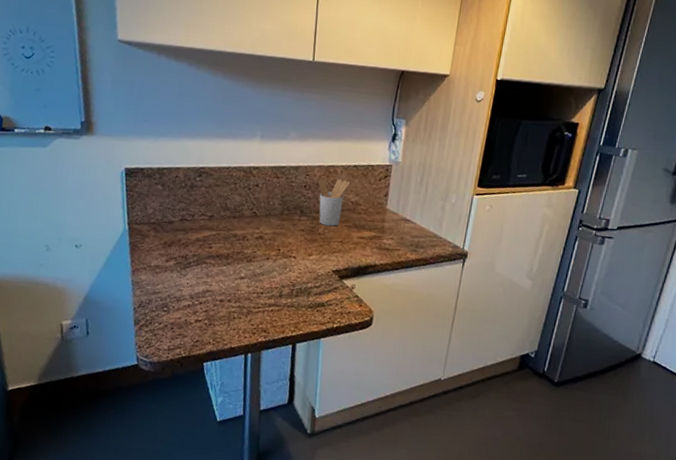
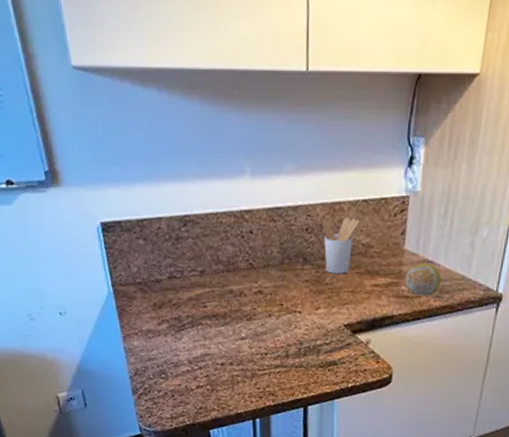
fruit: none [386,221,417,250] -> present [405,263,441,296]

